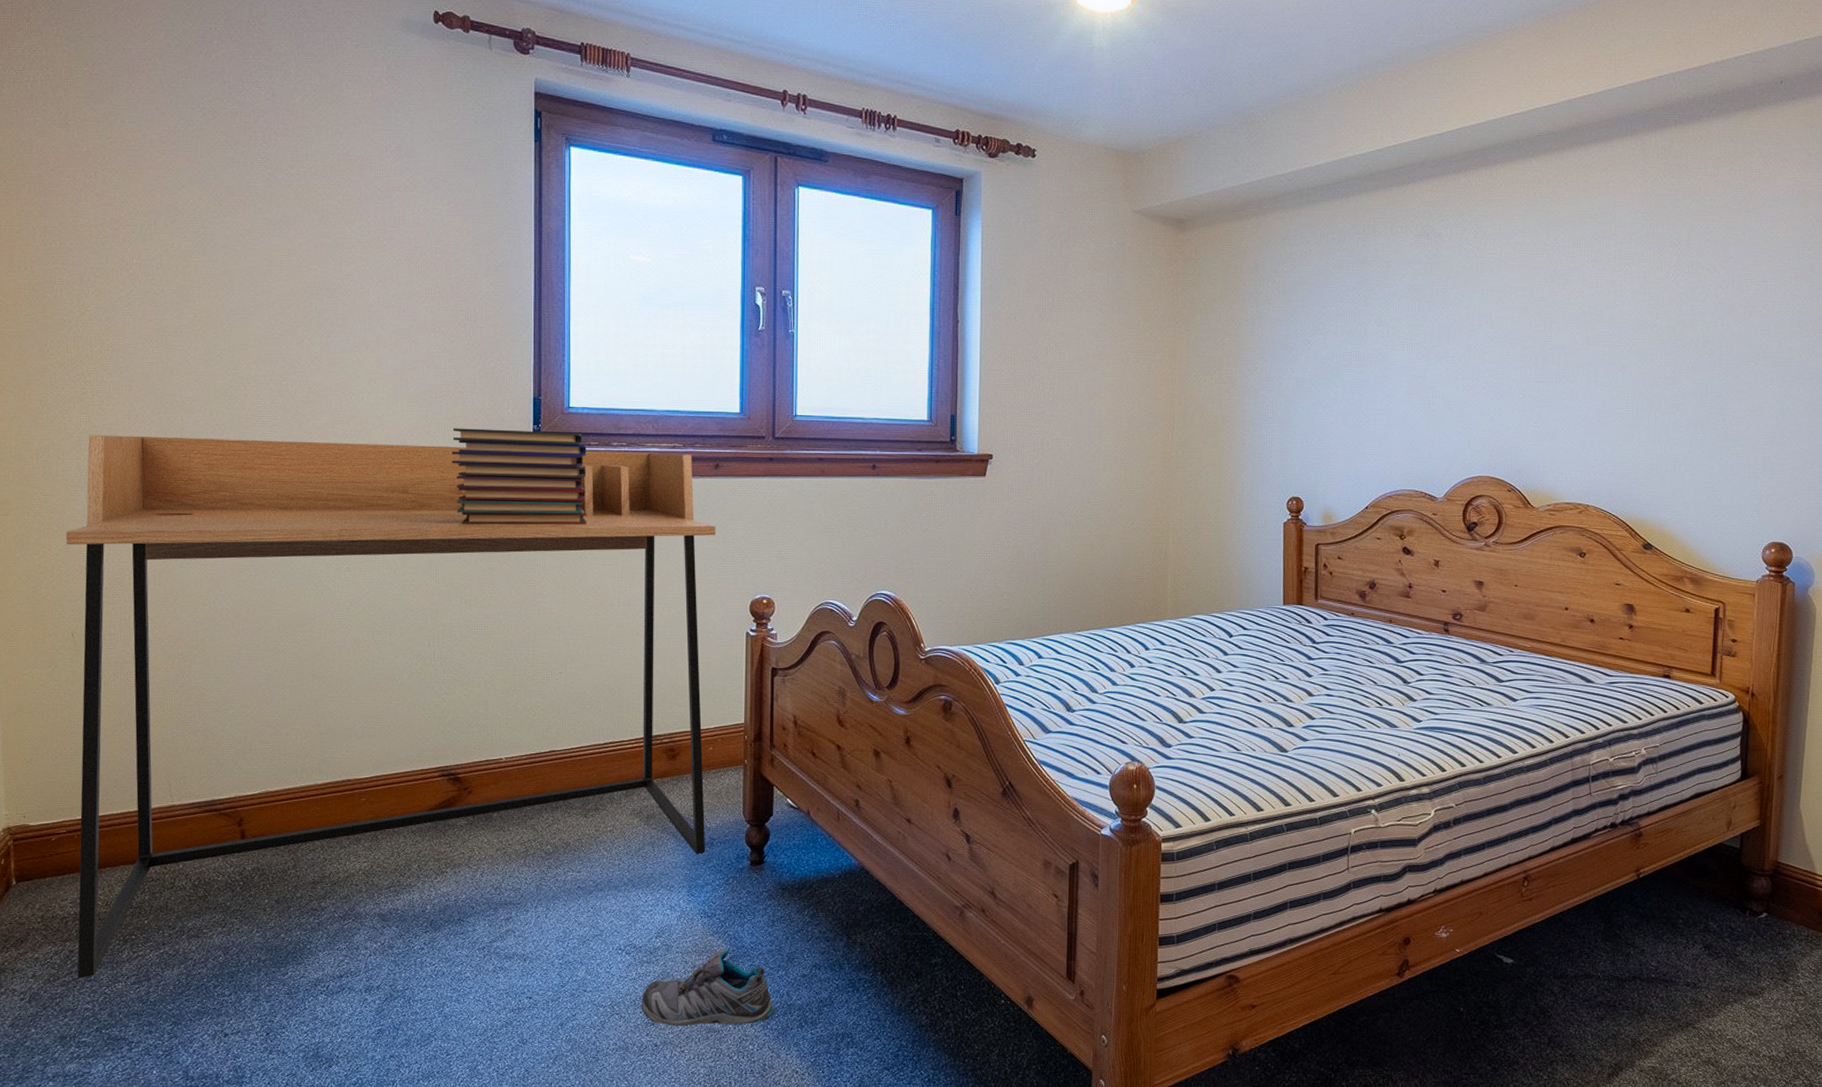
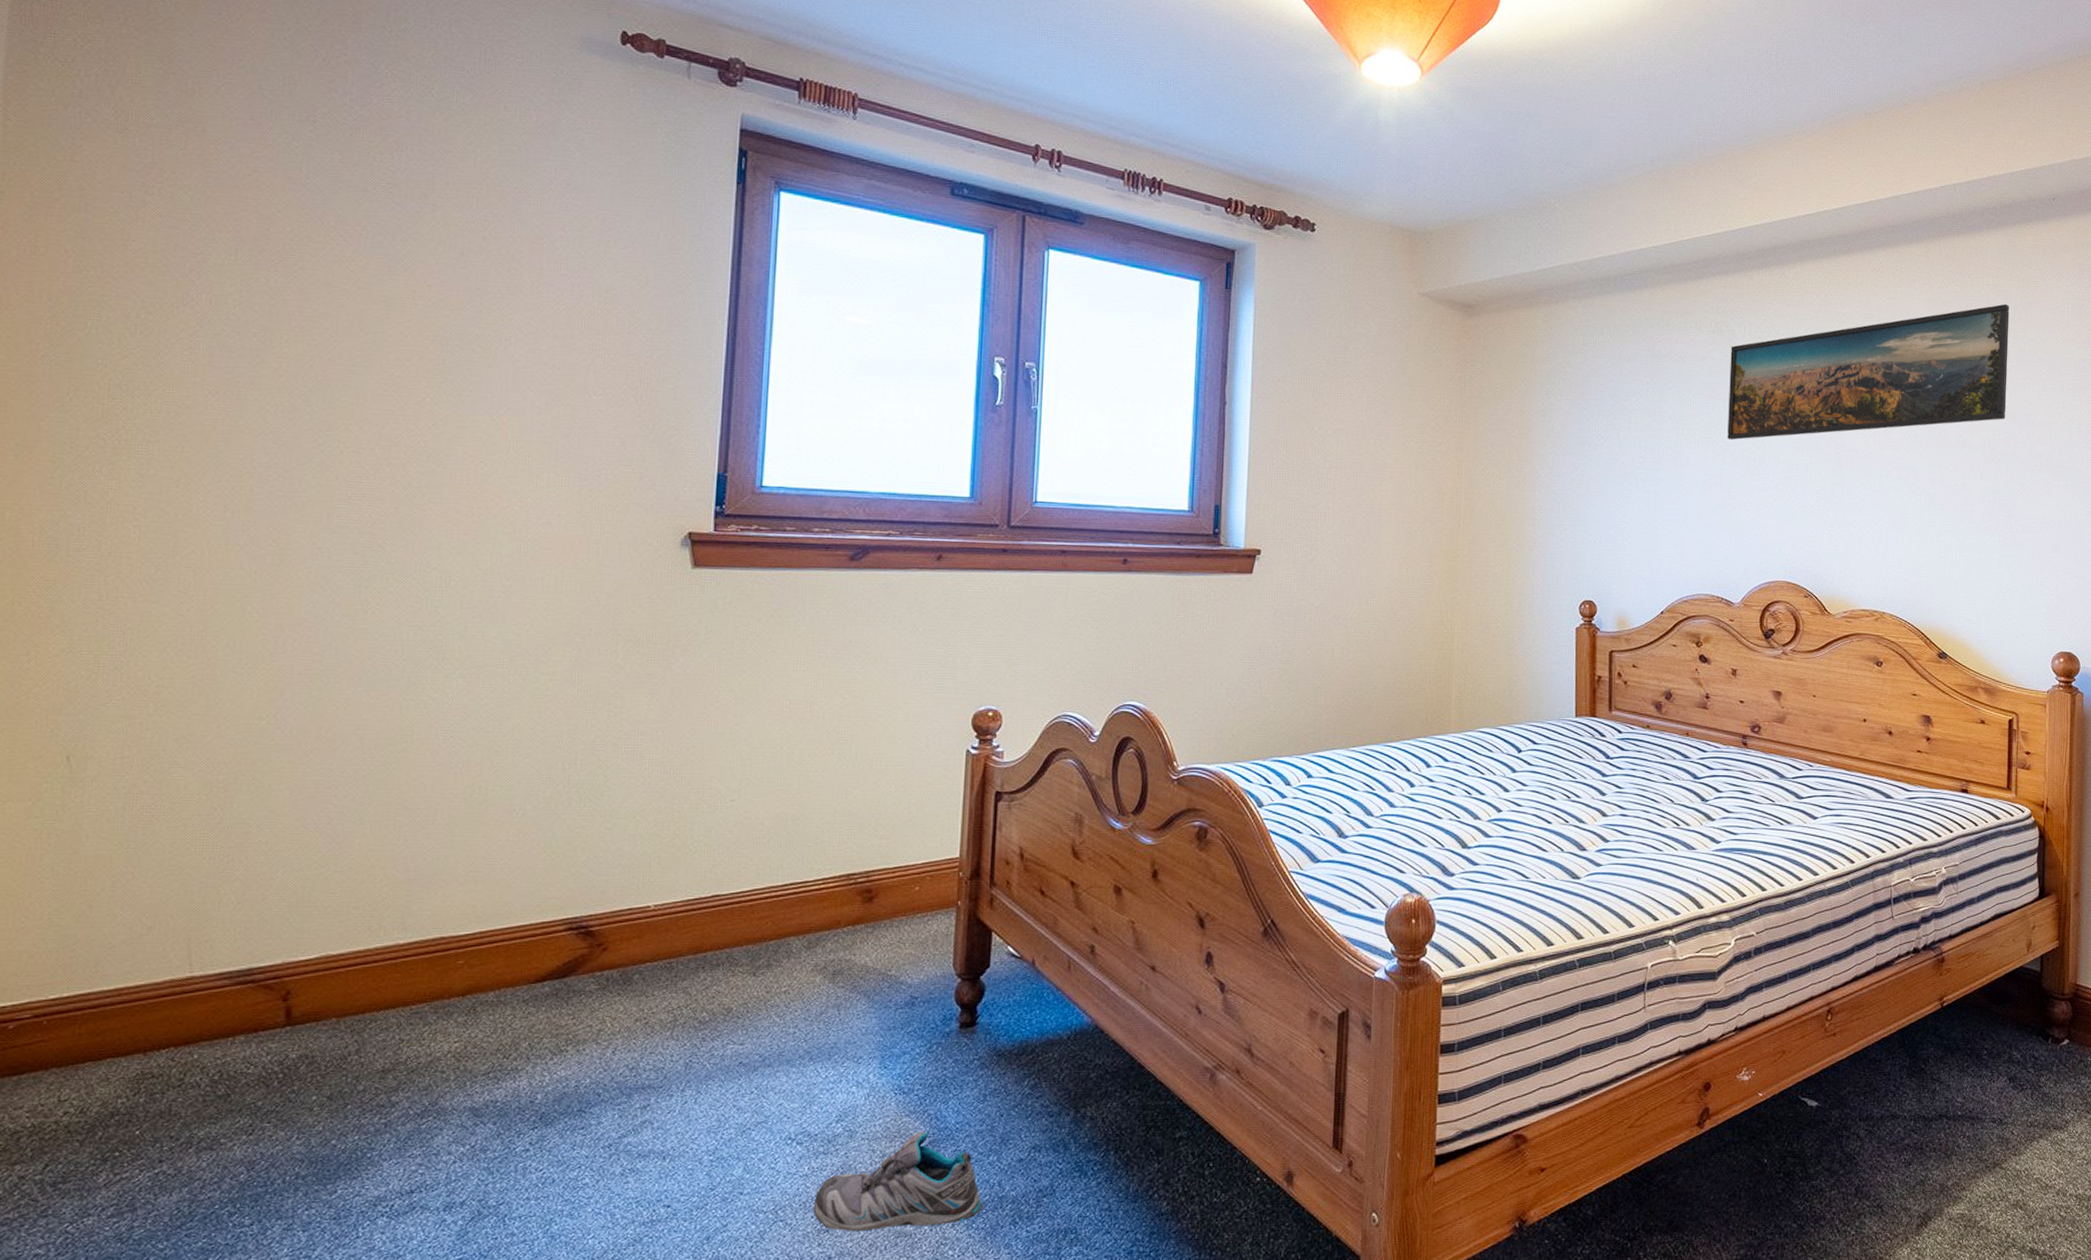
desk: present [65,434,716,979] -> none [27,505,936,1214]
book stack: present [451,428,587,525] -> none [608,507,781,624]
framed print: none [1432,194,1729,342] -> present [1727,303,2010,441]

